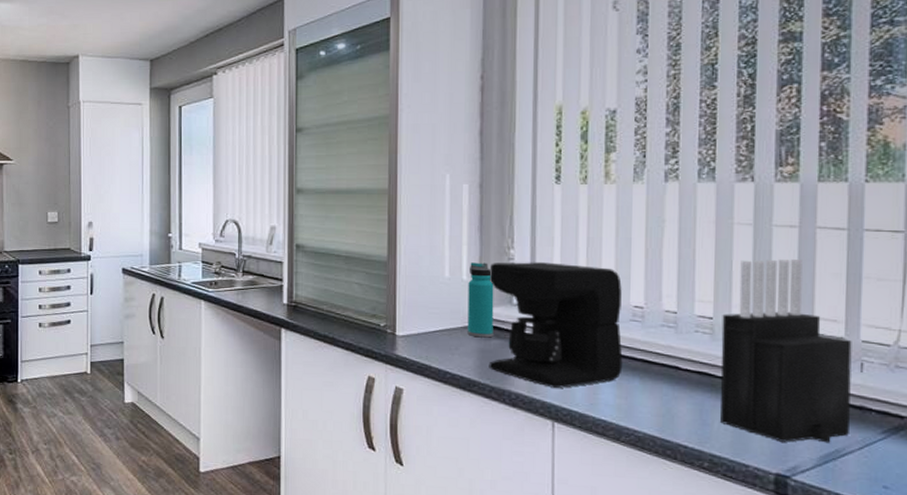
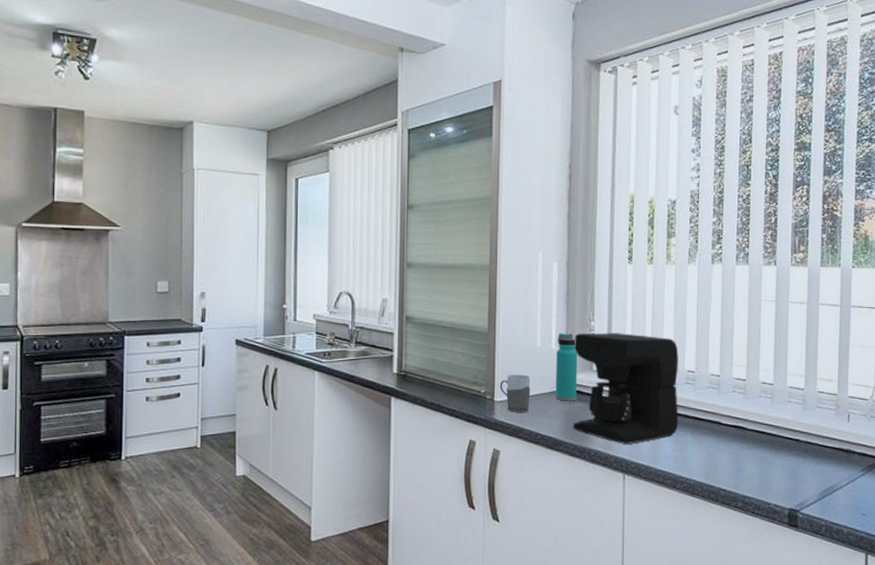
mug: none [402,307,438,349] -> present [500,374,531,412]
knife block: present [720,259,852,443] -> none [750,330,842,482]

